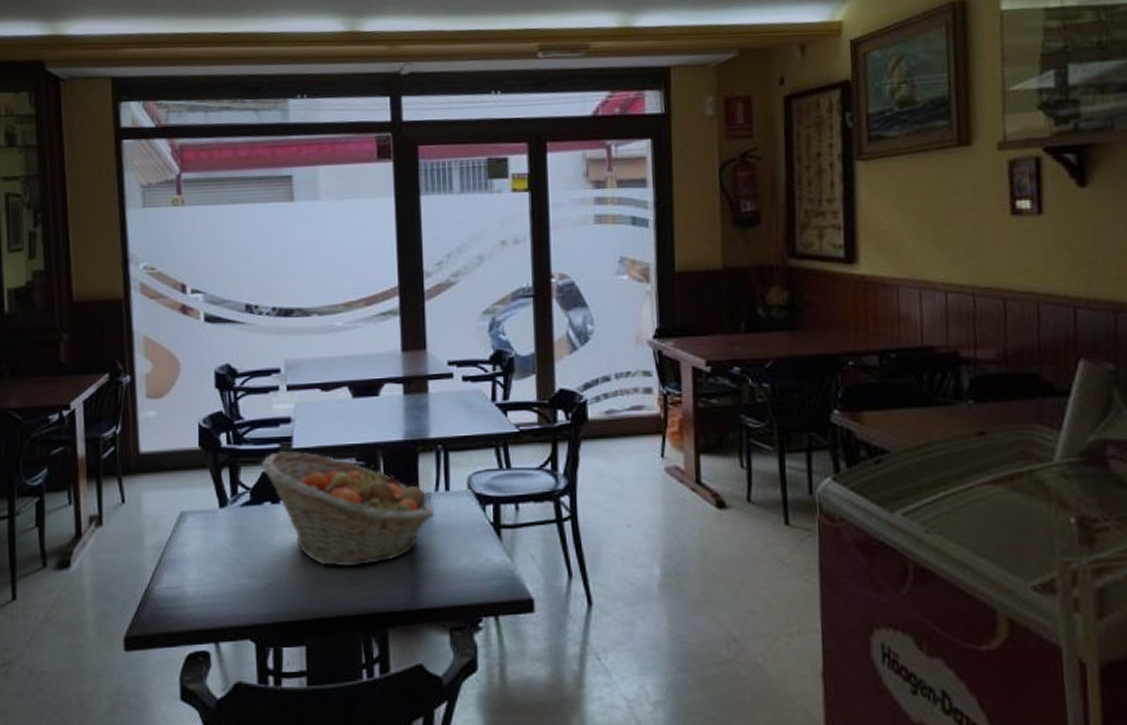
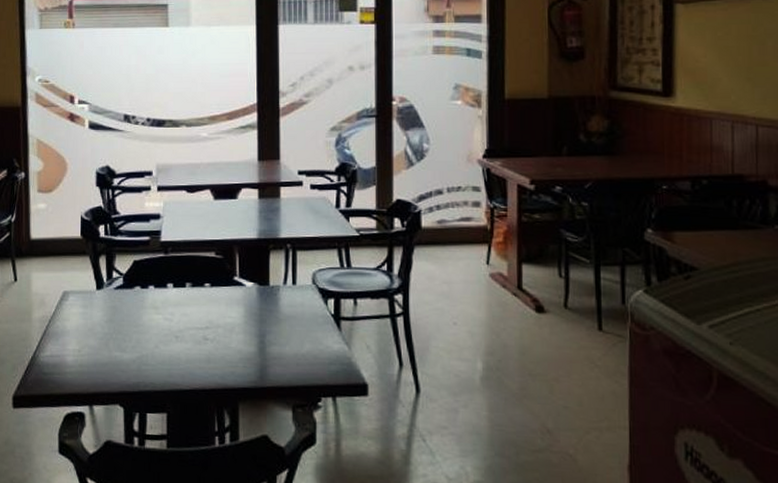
fruit basket: present [261,451,435,567] -> none [133,244,283,346]

